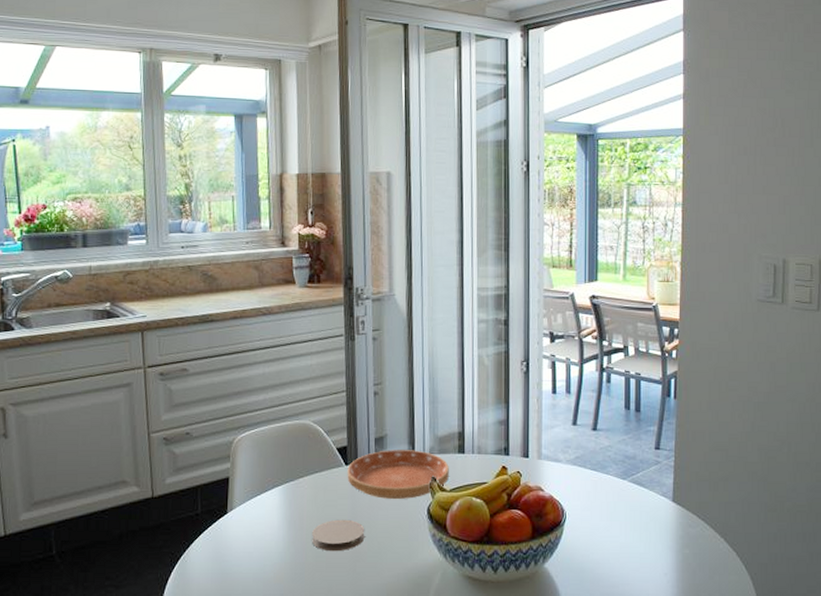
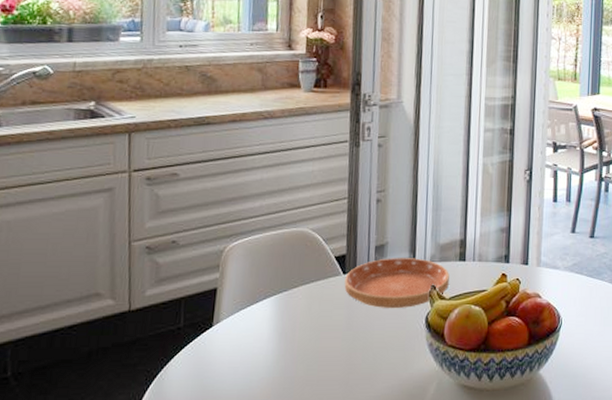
coaster: present [312,519,365,552] -> none [303,330,360,364]

